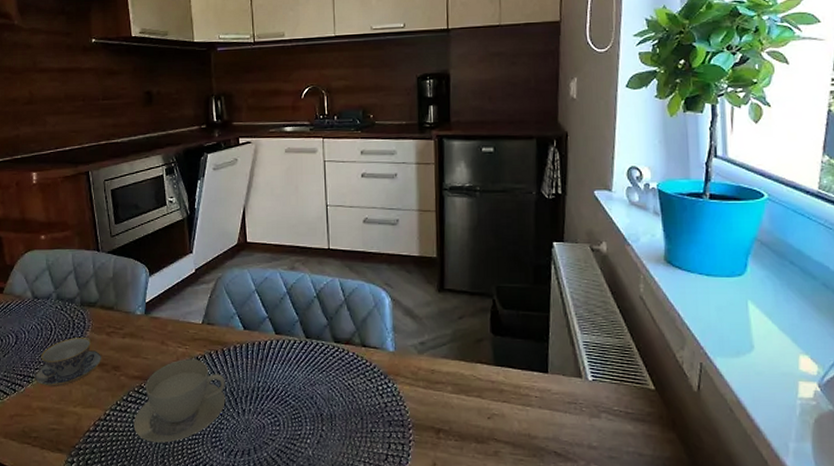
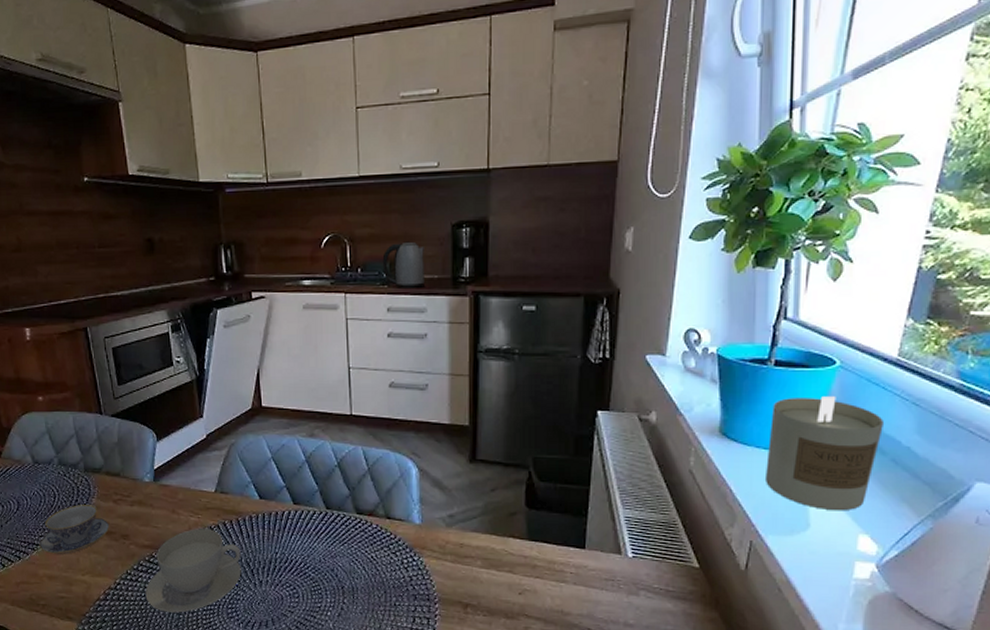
kettle: none [356,92,394,135] -> present [382,241,425,290]
candle: none [709,226,812,333] -> present [766,396,883,511]

